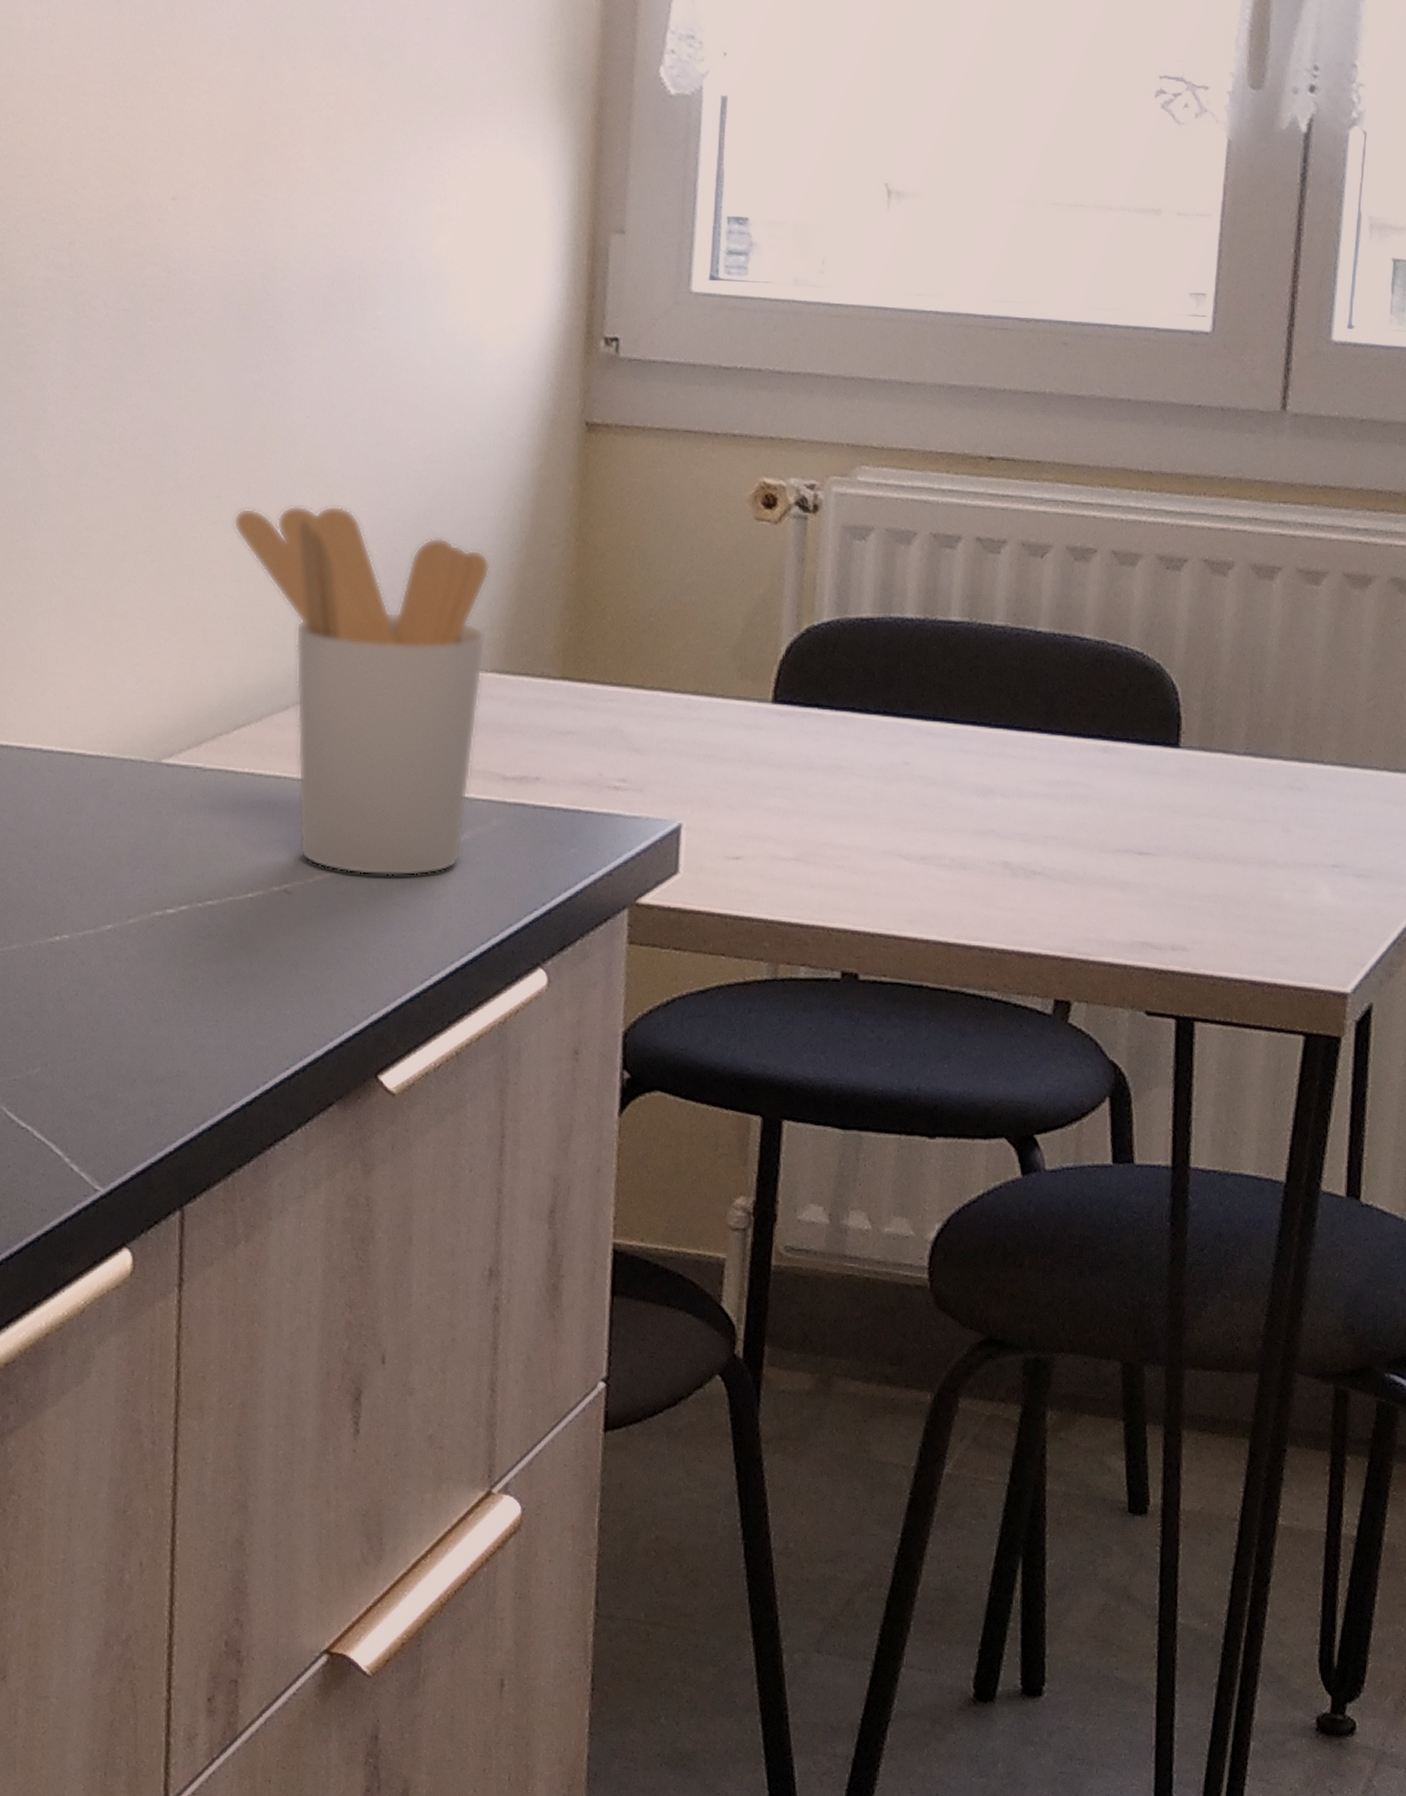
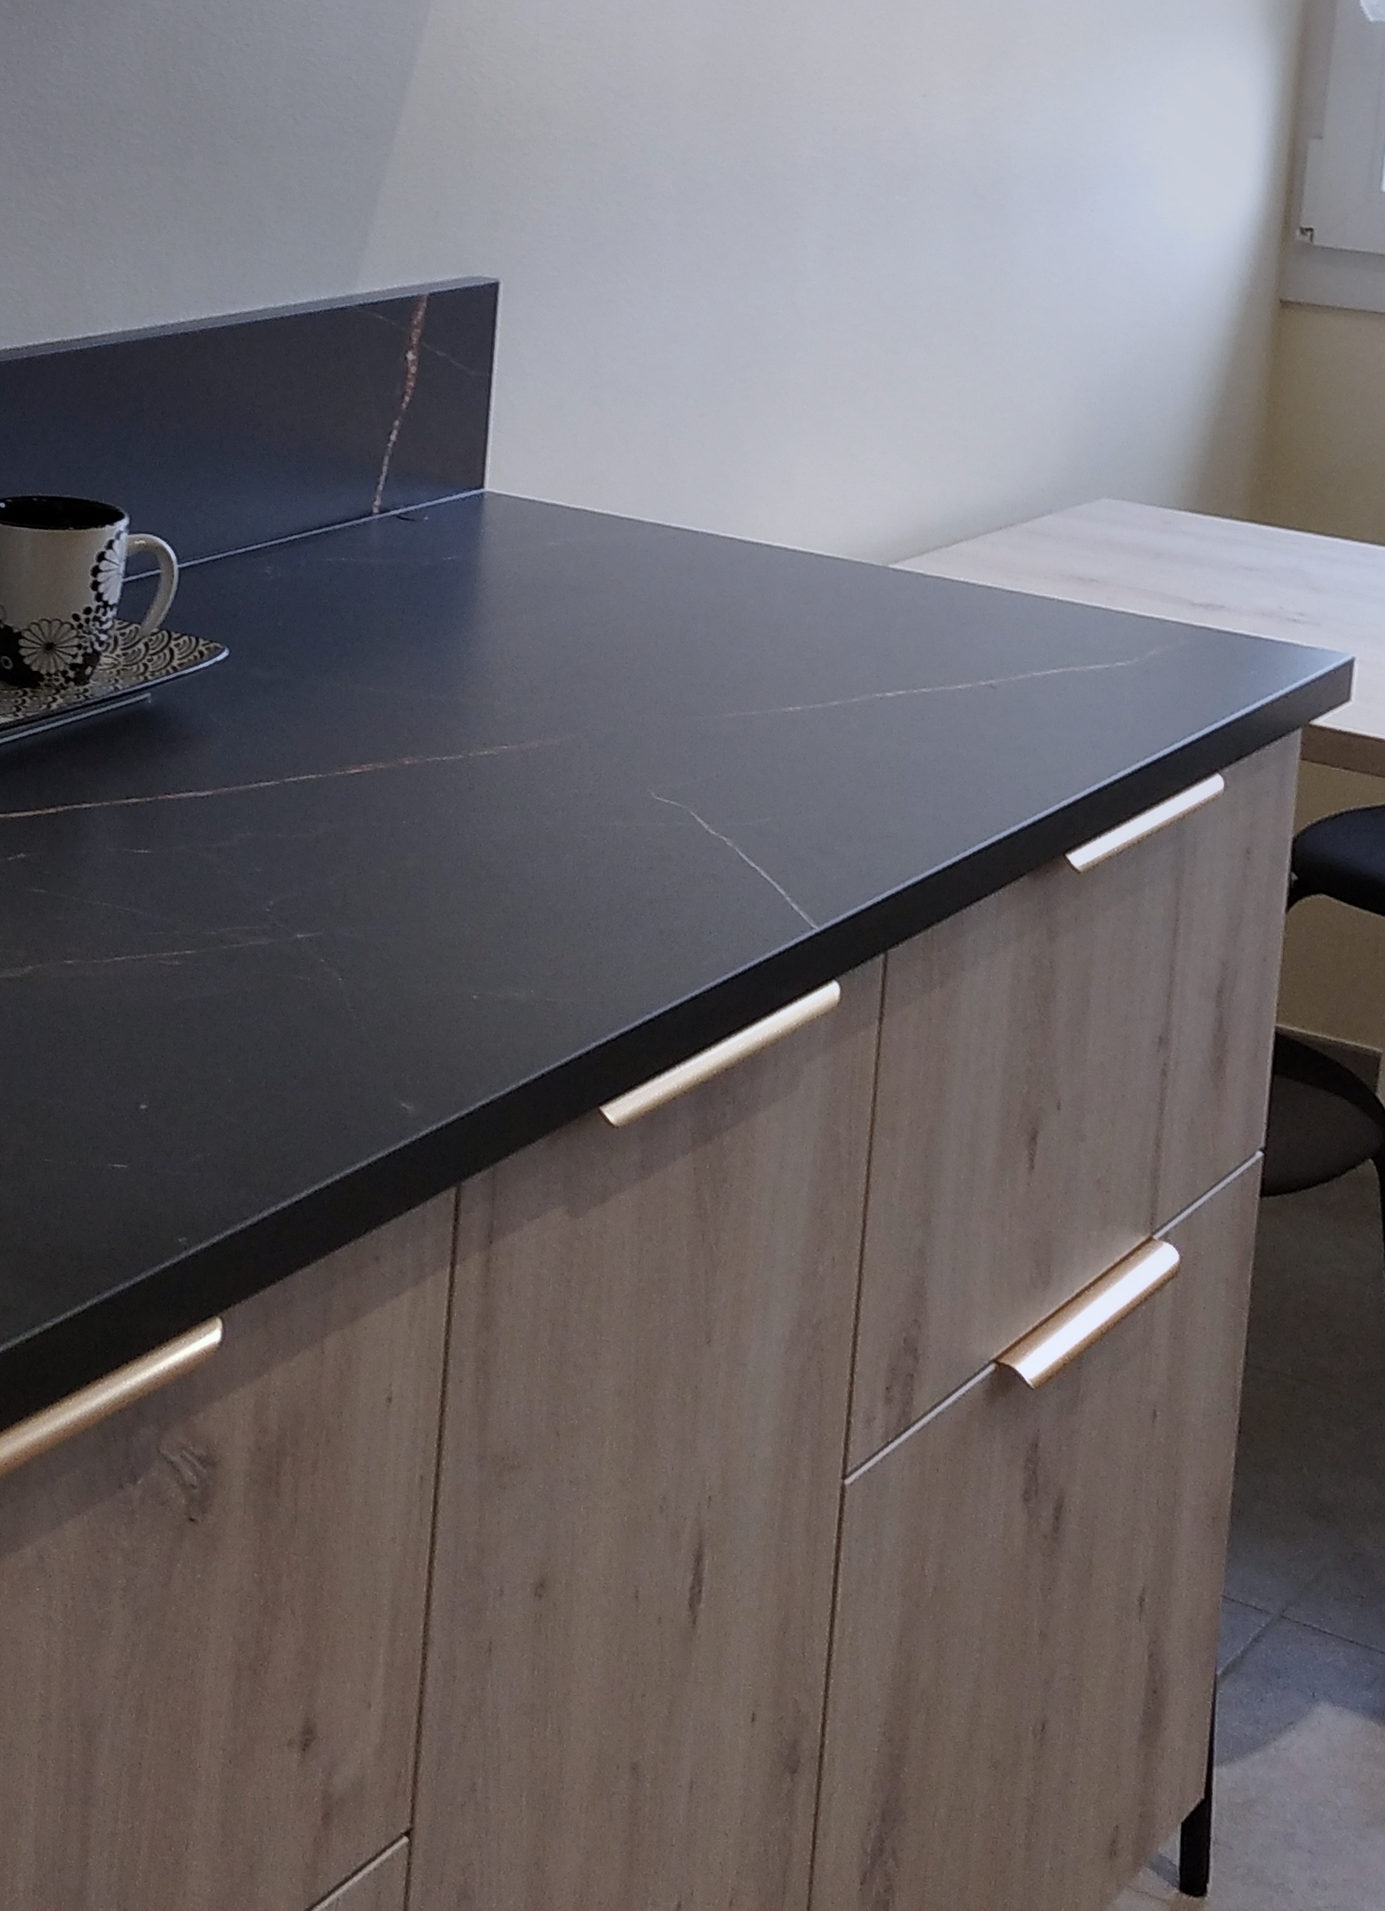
utensil holder: present [233,505,490,876] -> none [961,356,1187,683]

